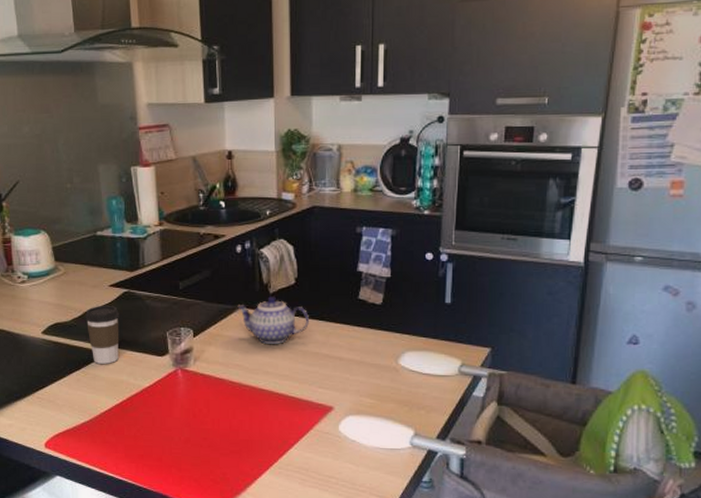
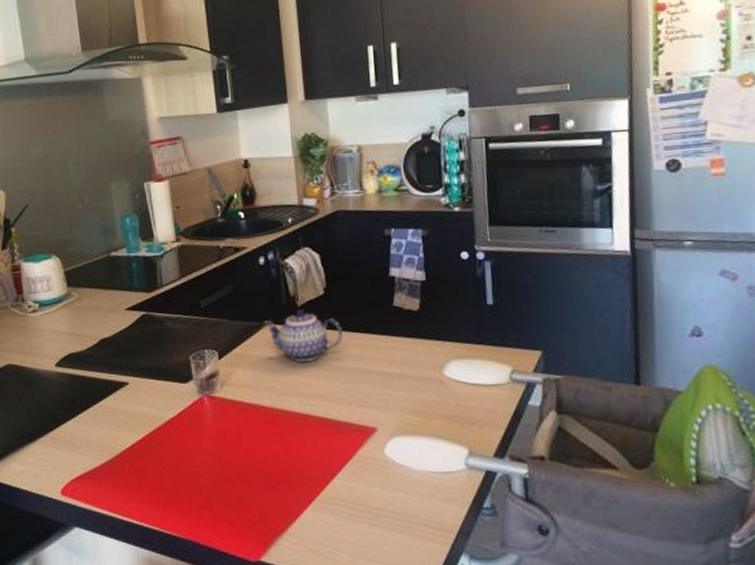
coffee cup: present [85,305,120,364] -> none [101,330,139,396]

